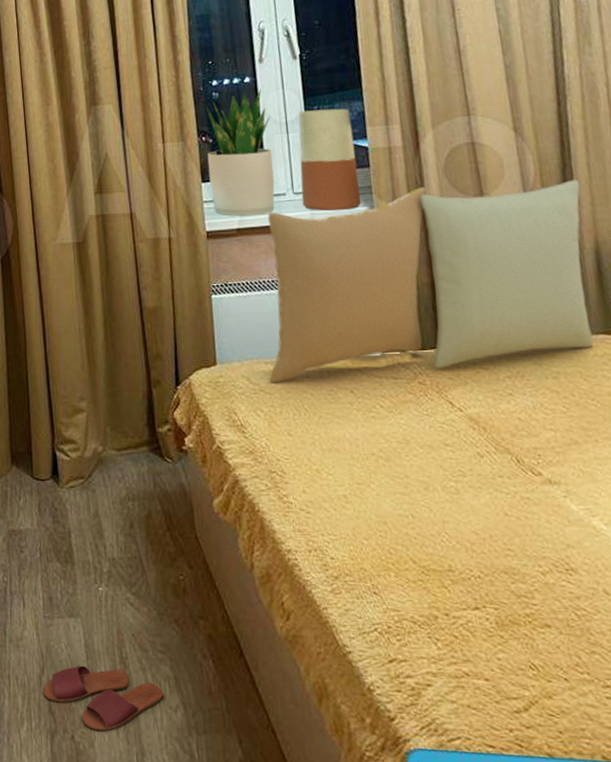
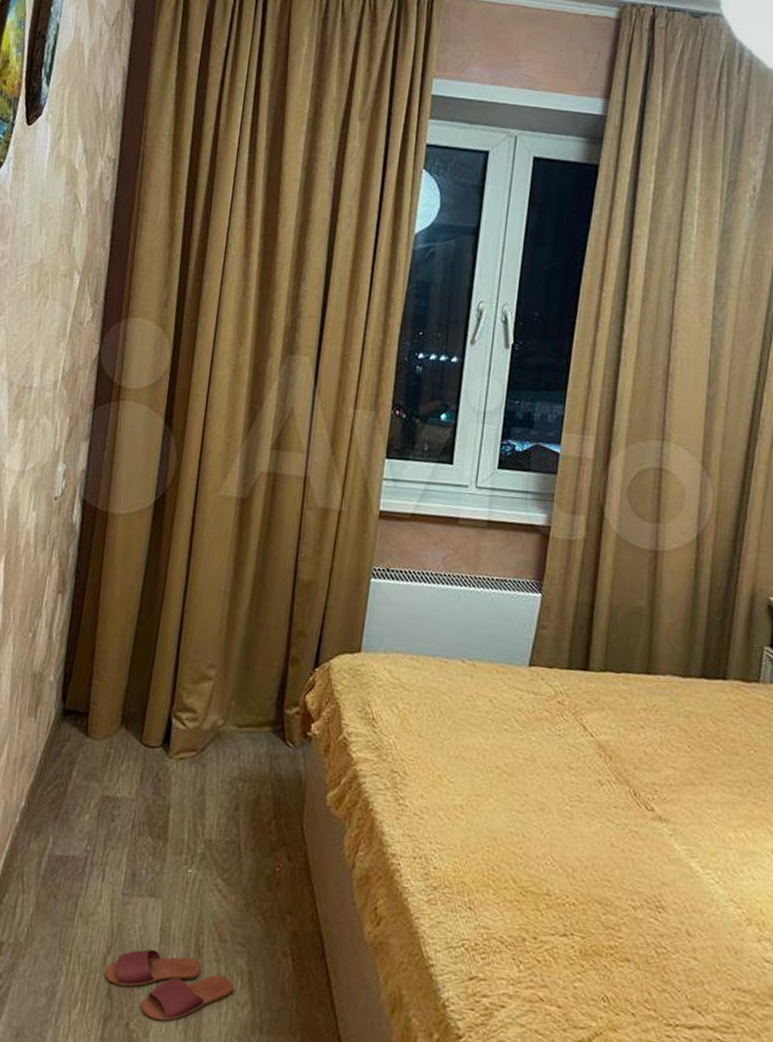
planter: present [205,89,275,217] -> none [392,368,470,504]
pillow: present [268,186,426,383] -> none [411,503,606,681]
vase: present [298,108,362,212] -> none [482,403,550,515]
pillow: present [420,179,594,369] -> none [576,511,751,692]

